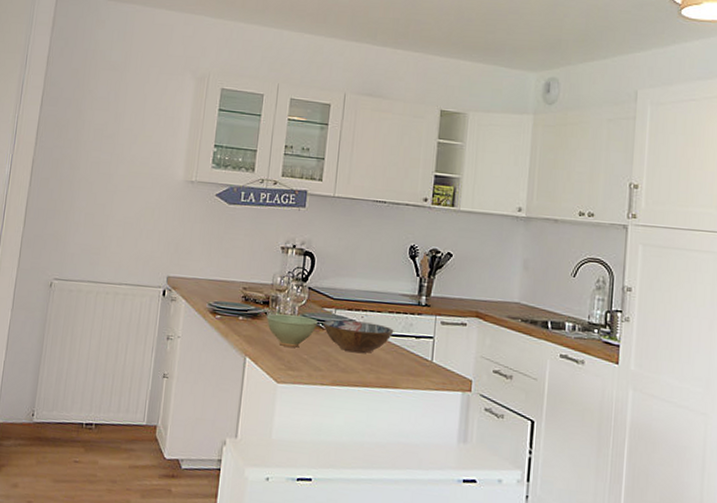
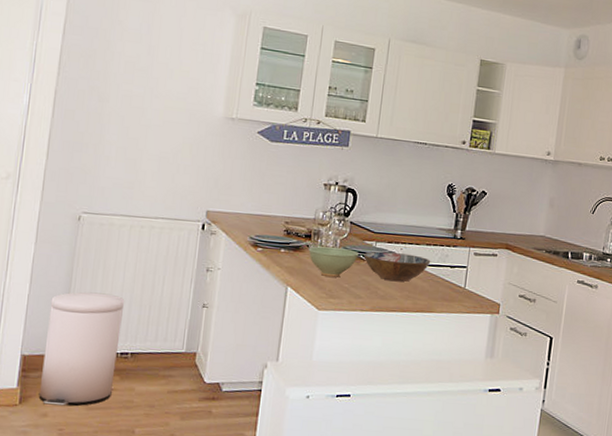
pedal bin: none [10,359,91,478] -> present [38,292,125,407]

